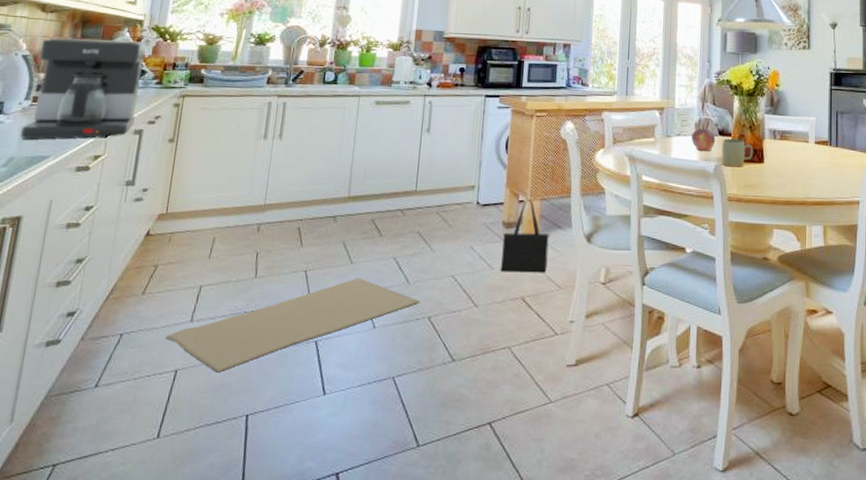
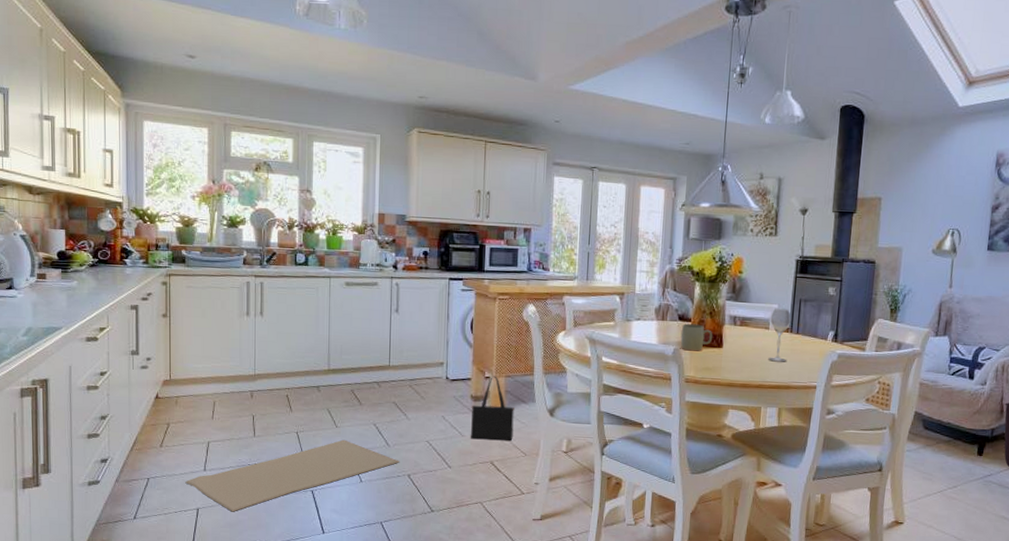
coffee maker: present [20,38,146,140] -> none [33,219,129,312]
fruit: present [691,127,716,152] -> none [651,312,676,336]
wineglass: none [809,121,830,177] -> present [768,308,792,362]

